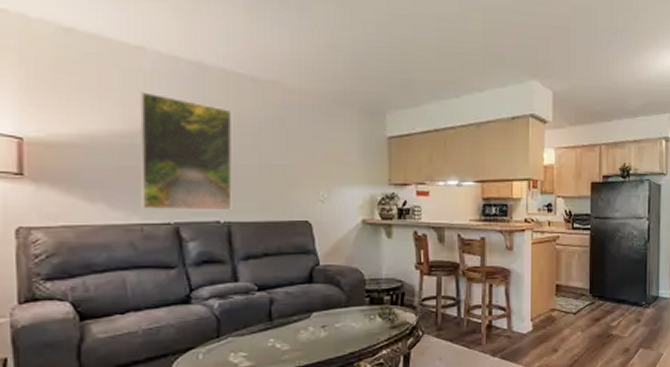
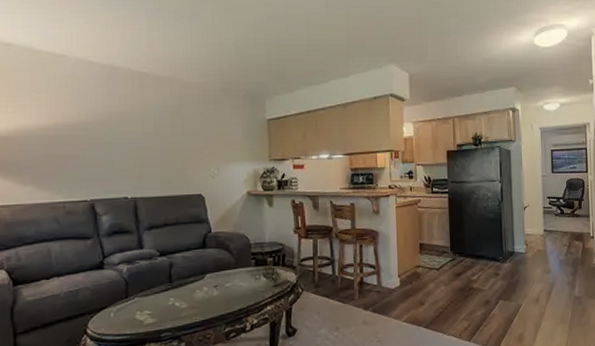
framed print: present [140,92,233,211] -> none [63,92,138,189]

